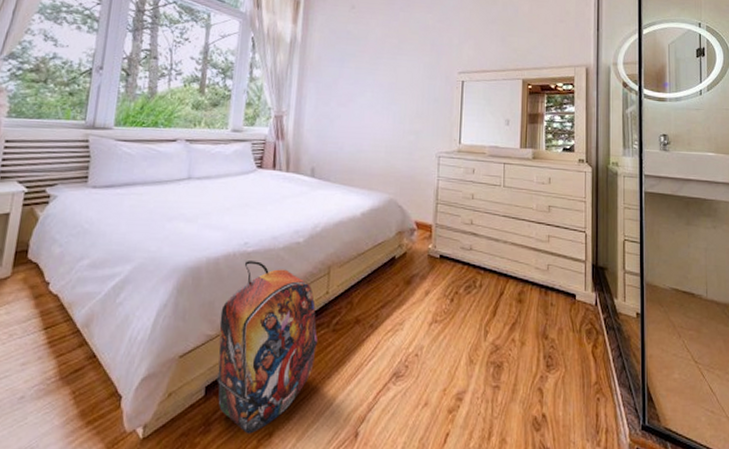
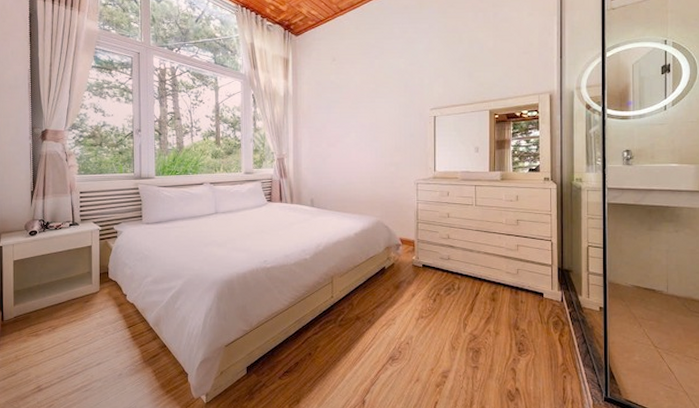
backpack: present [217,261,319,434] -> none [252,274,328,401]

